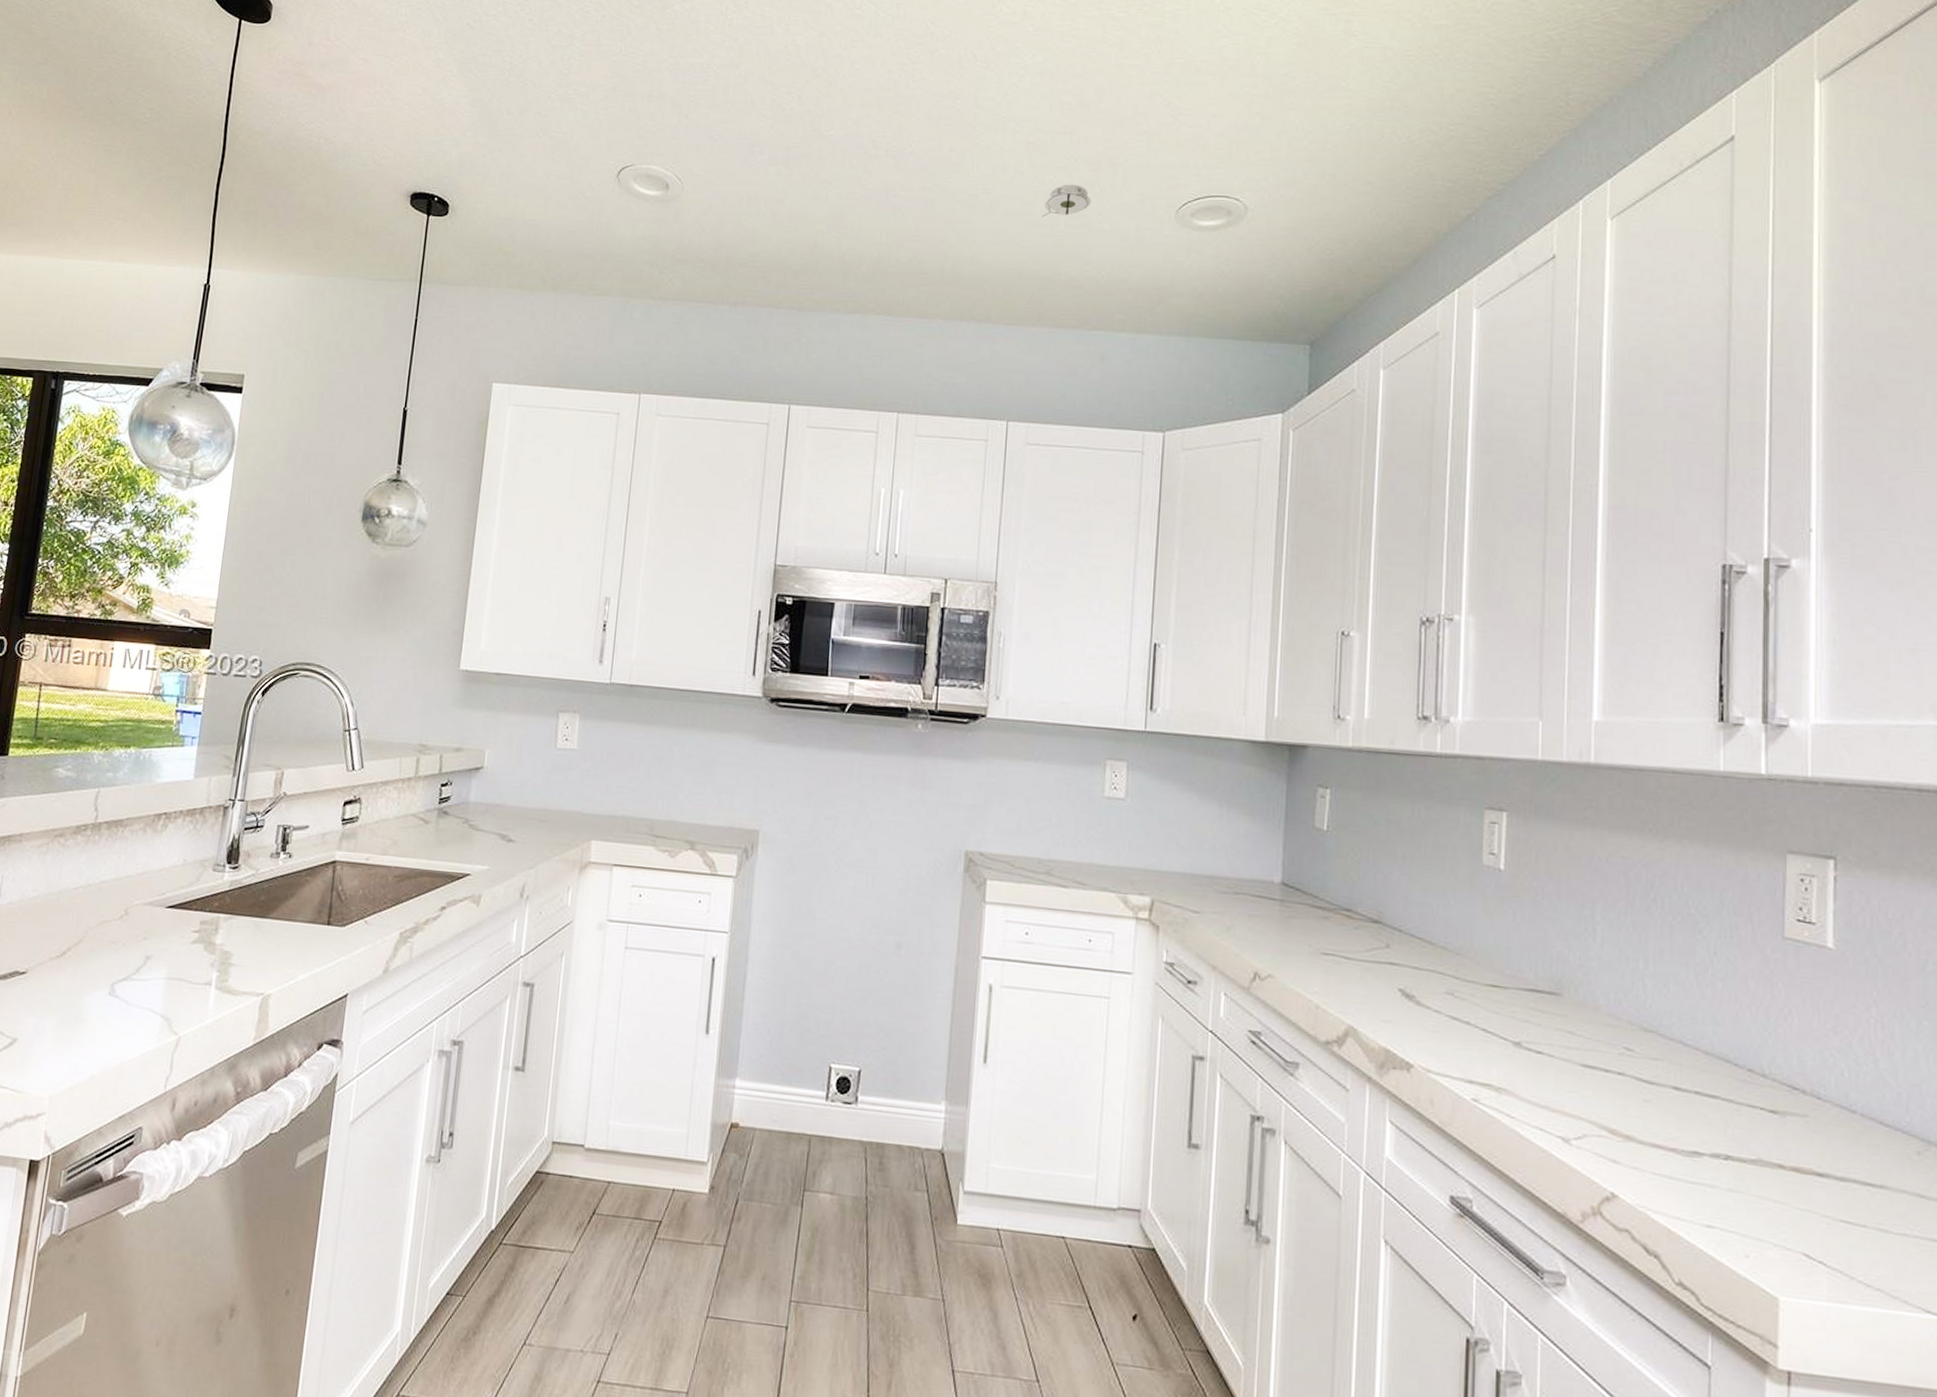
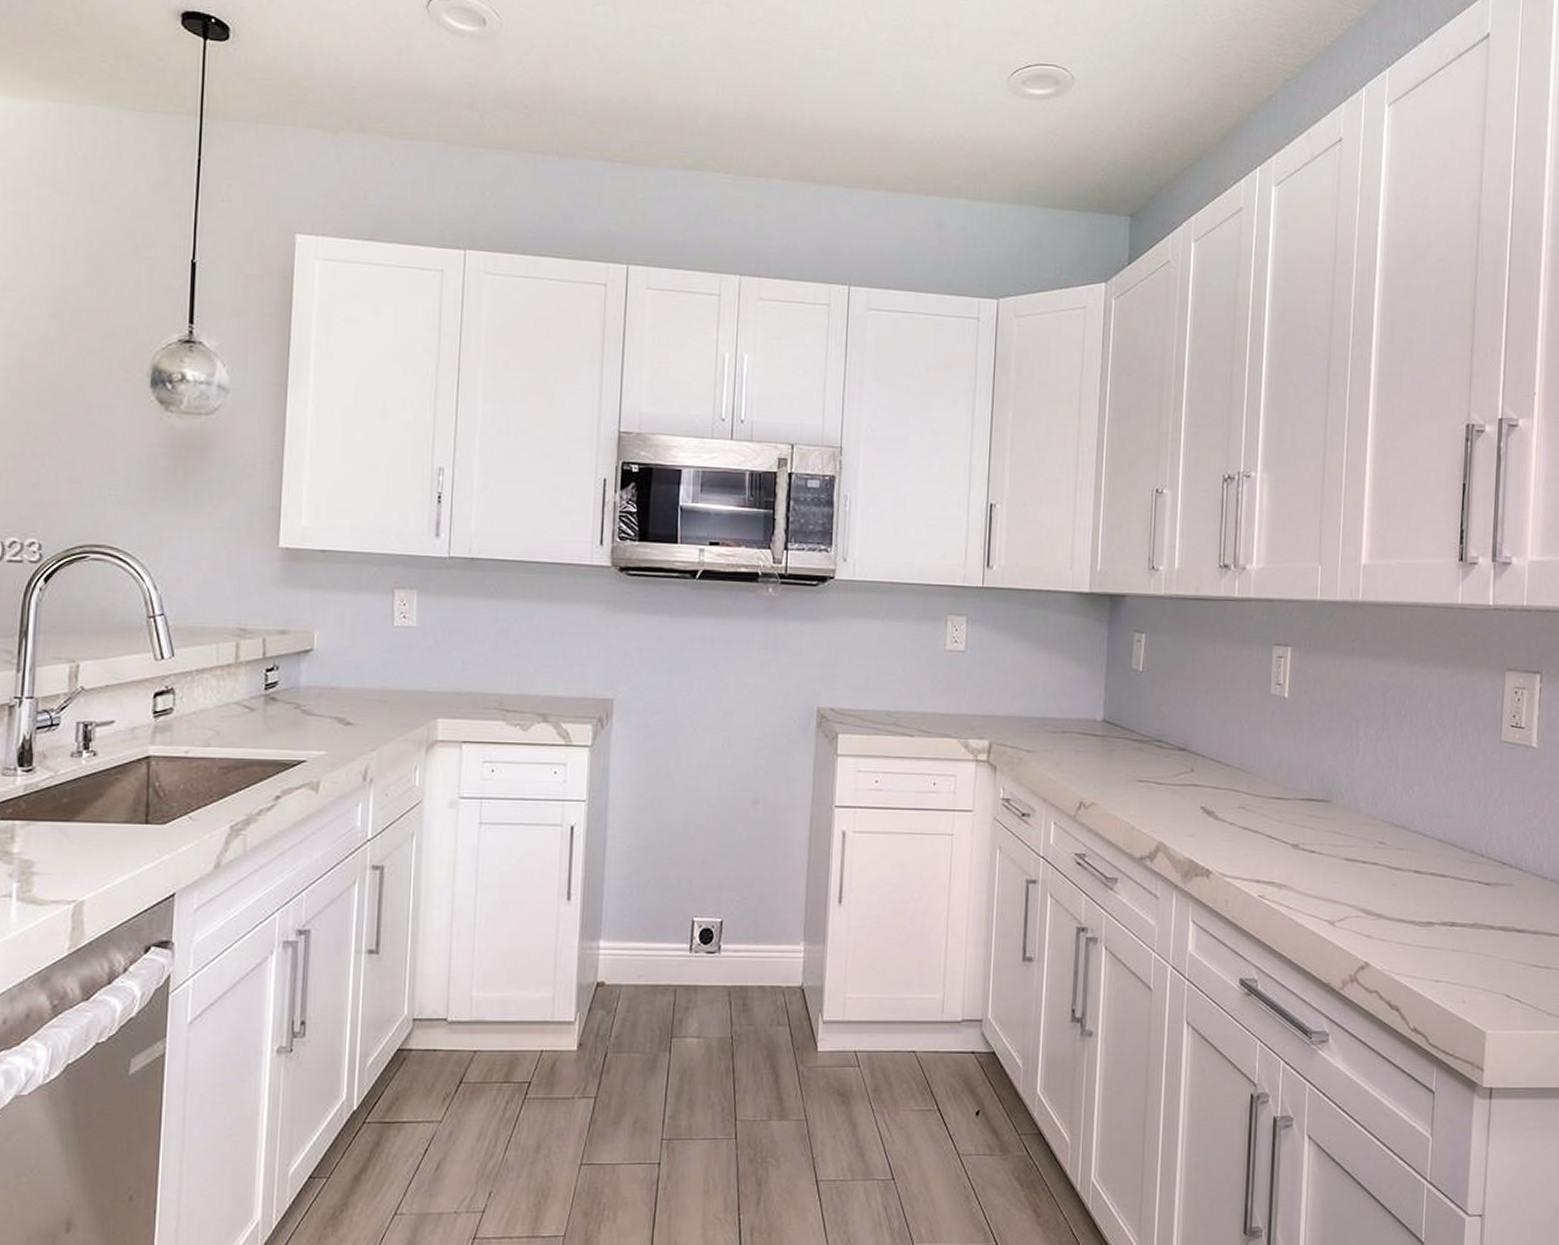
smoke detector: present [1042,184,1091,217] -> none [879,43,927,77]

